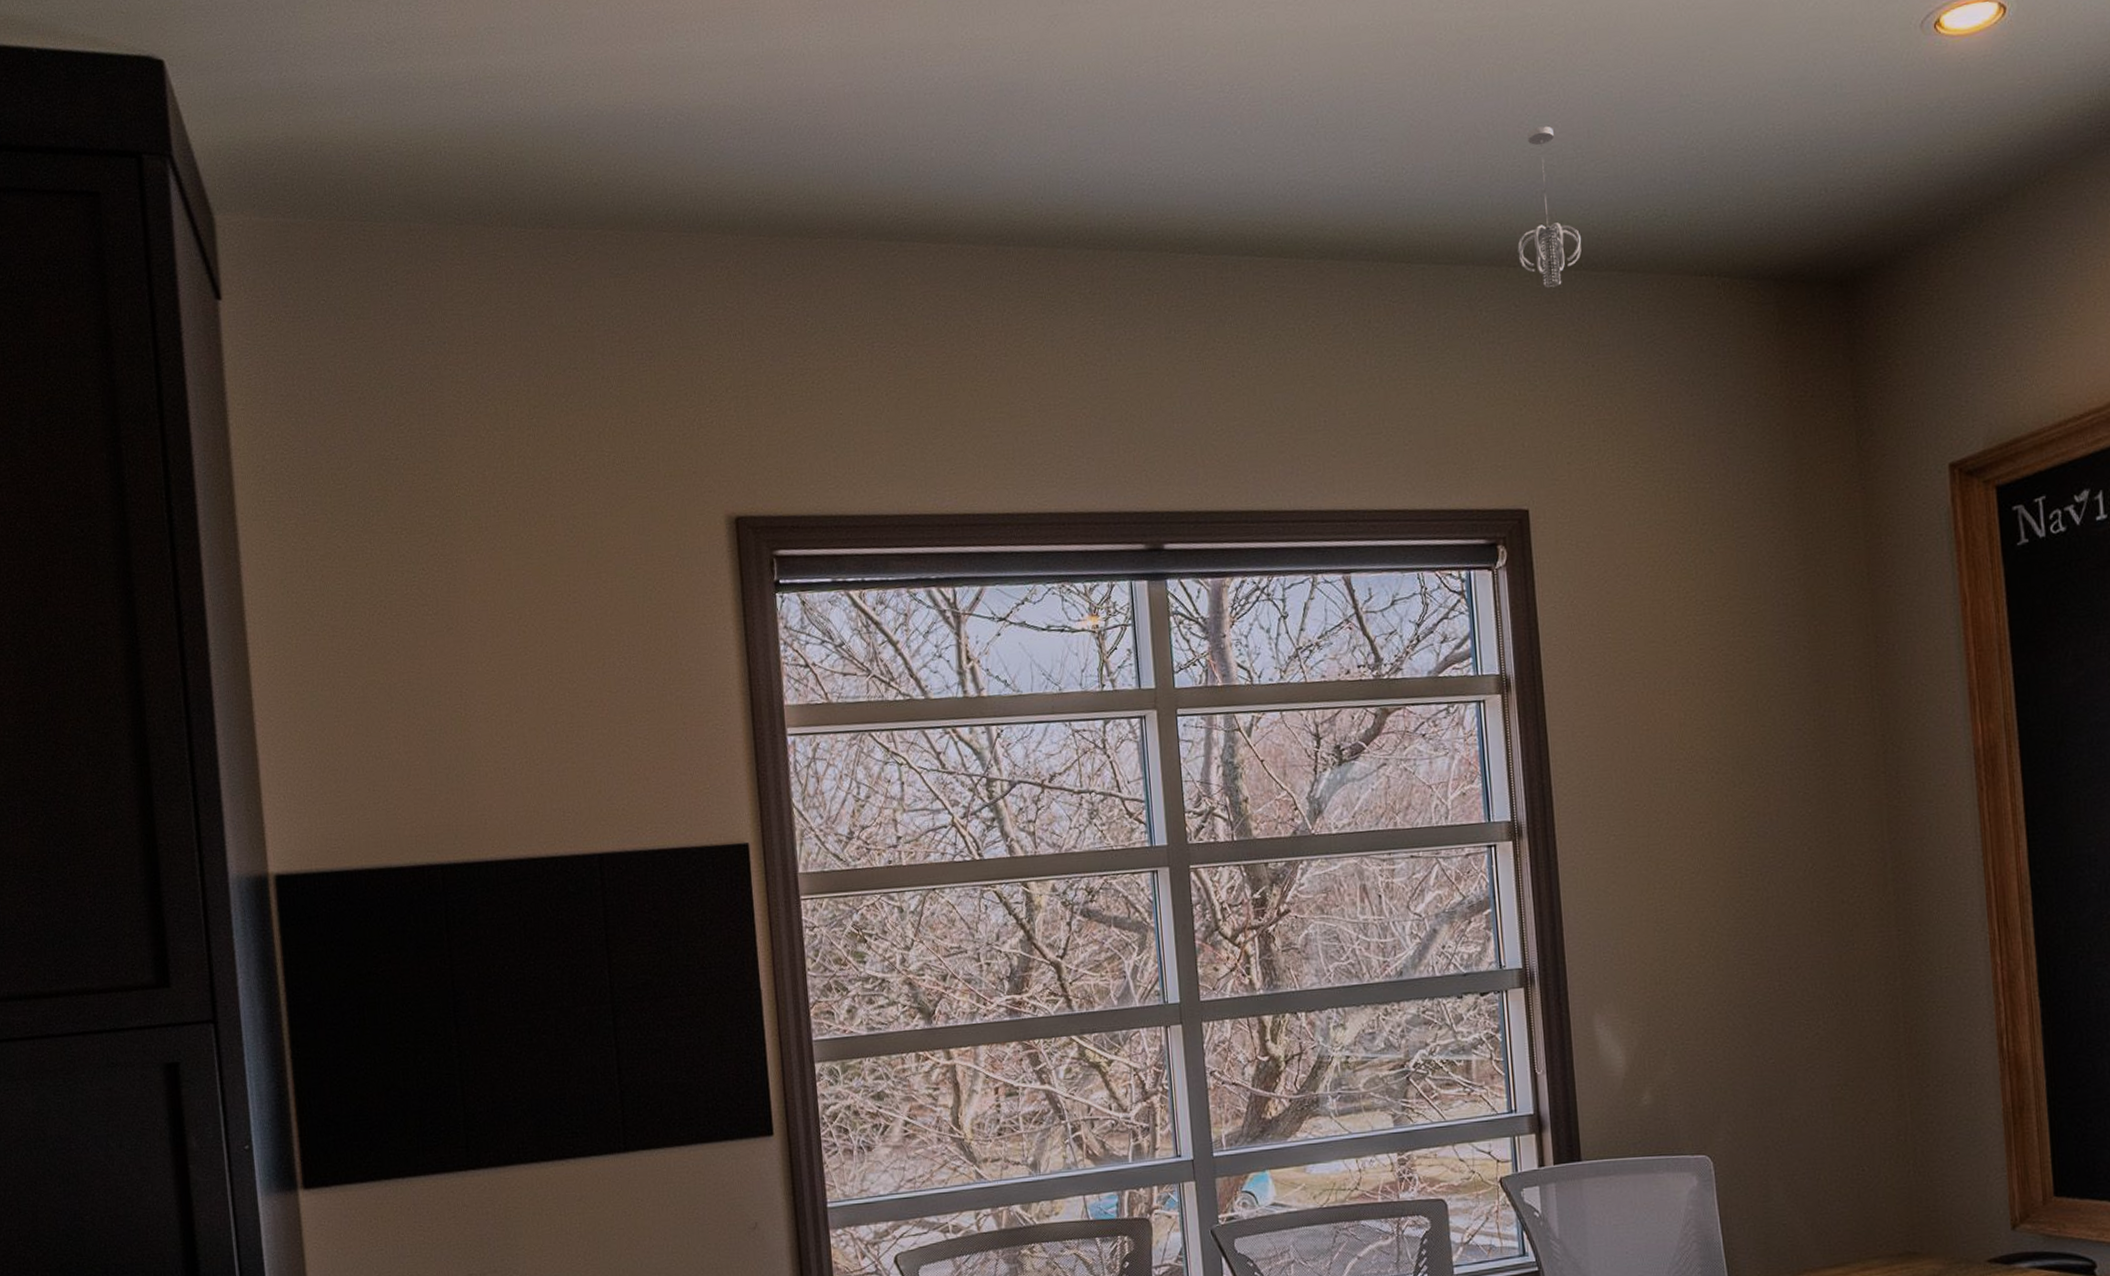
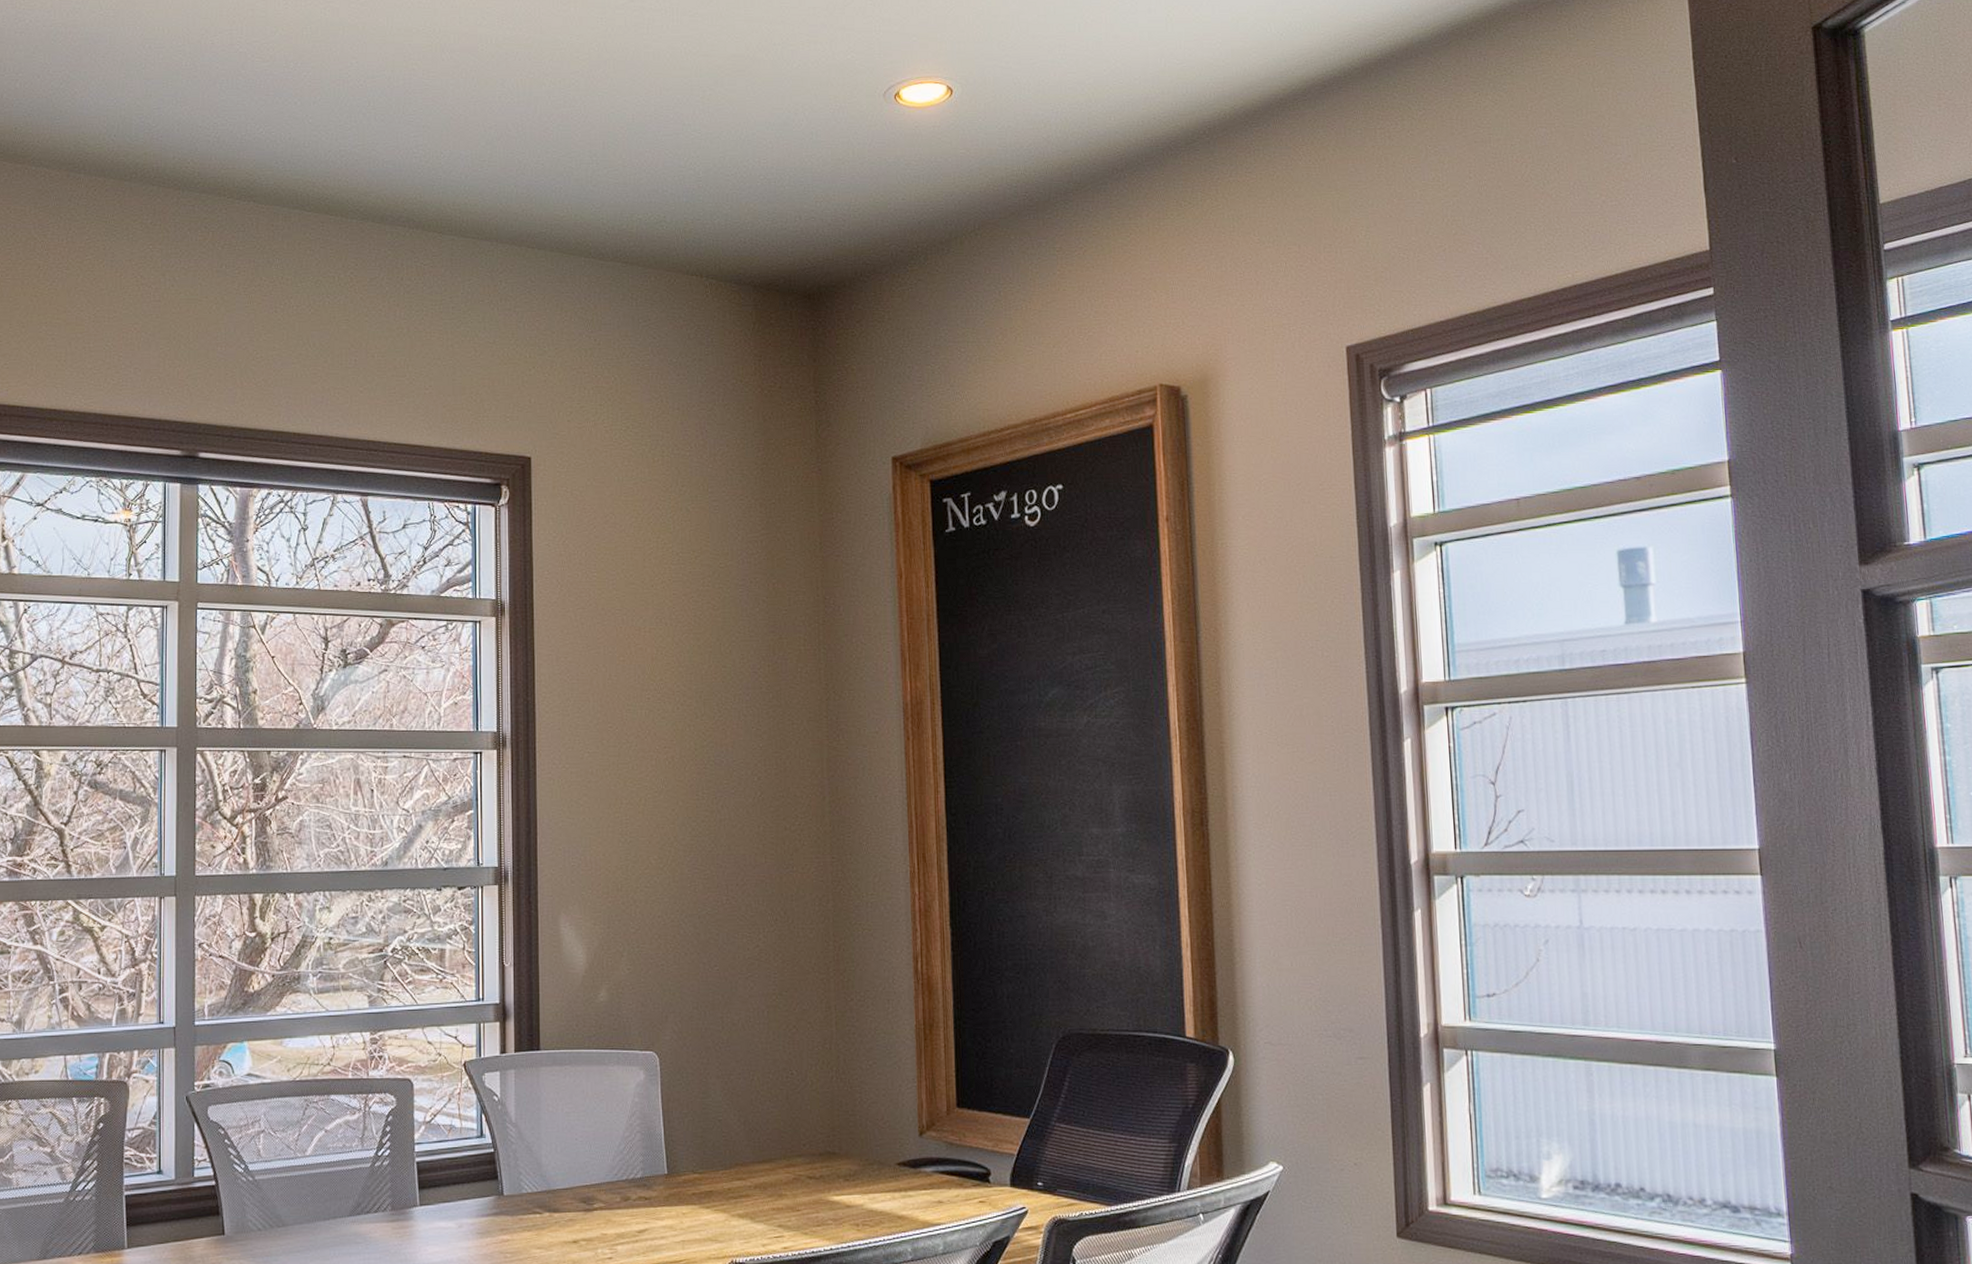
pendant light: present [1517,126,1582,288] -> none [536,134,591,270]

